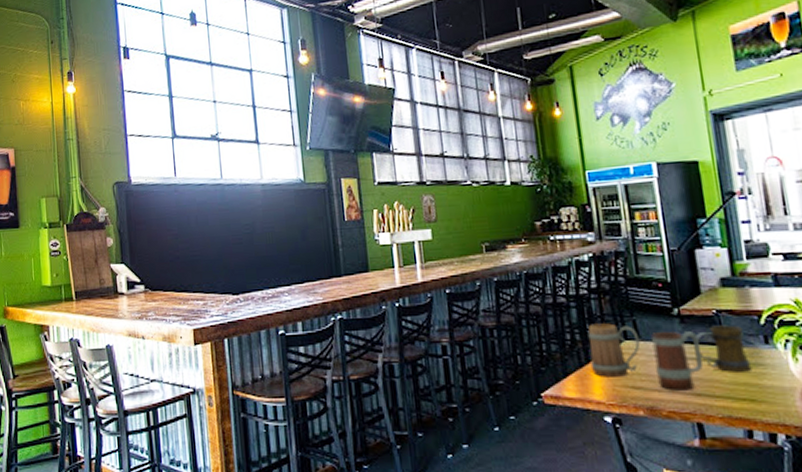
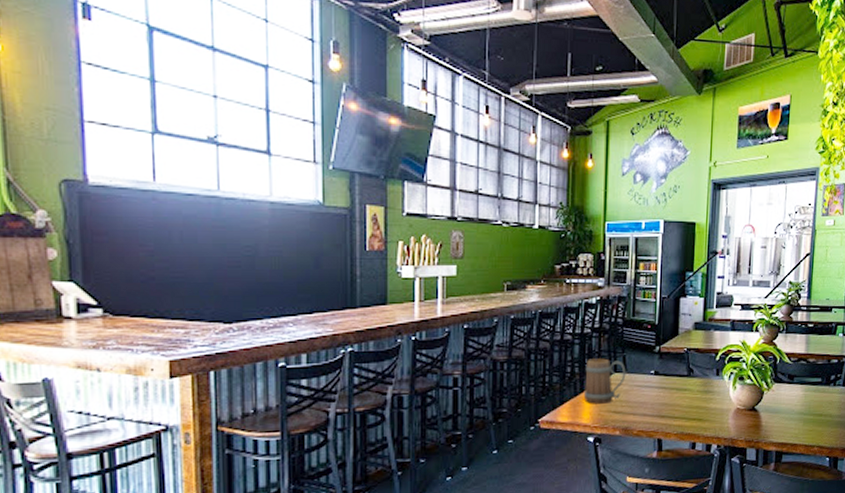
beer mug: present [651,331,703,391] -> none [634,365,670,414]
beer mug: present [696,325,752,372] -> none [668,360,704,398]

